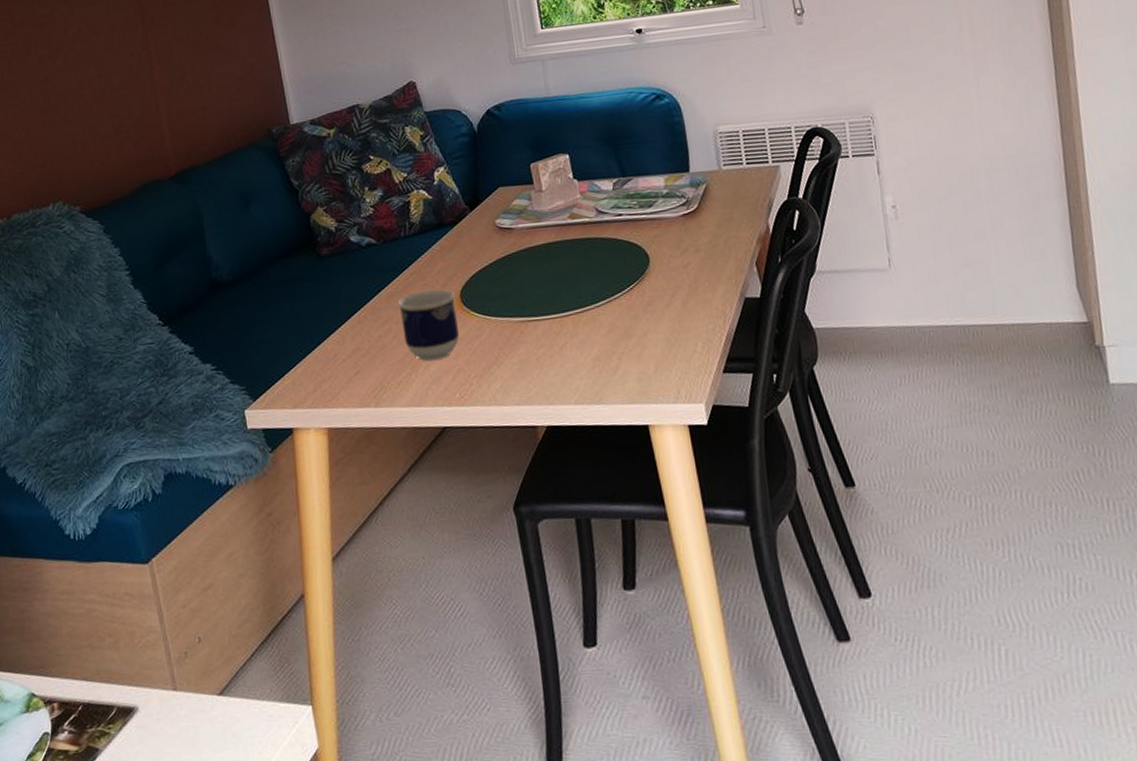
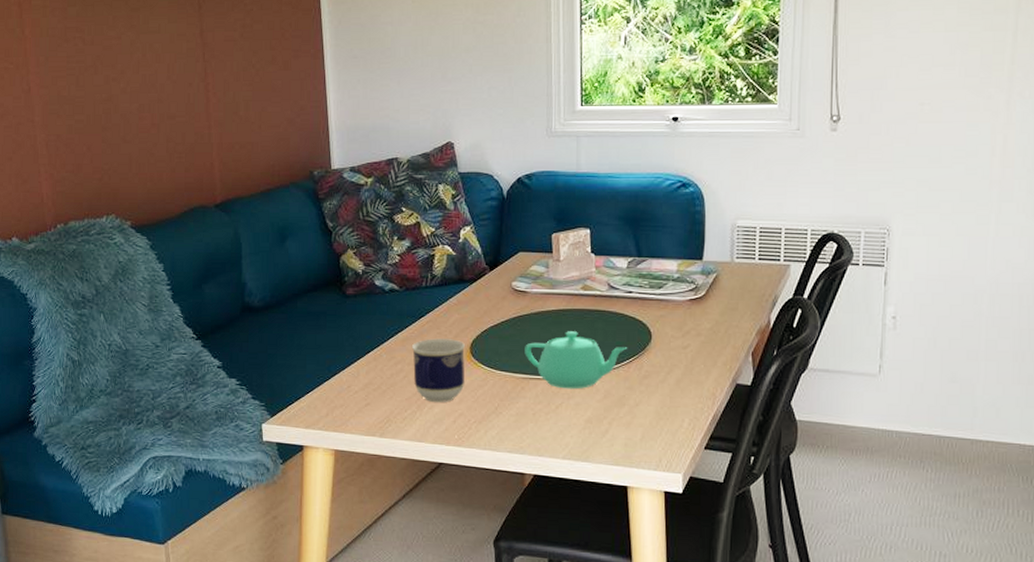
teapot: none [518,264,627,328] -> present [525,331,628,390]

